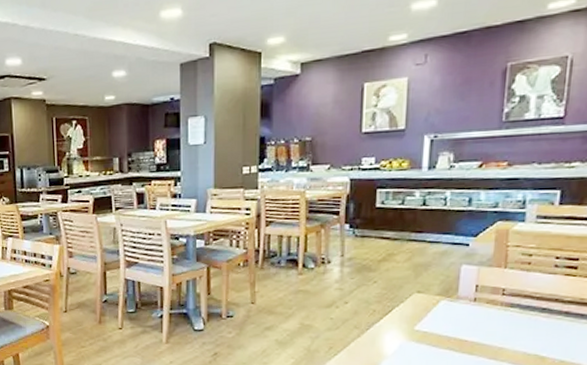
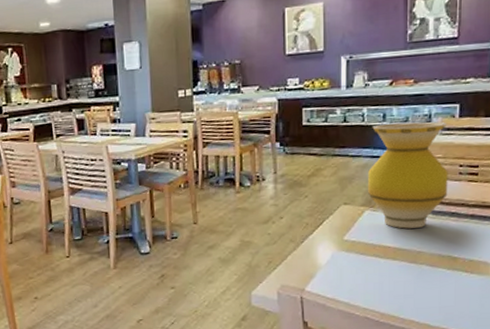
vase: none [446,208,543,322] -> present [368,121,448,229]

